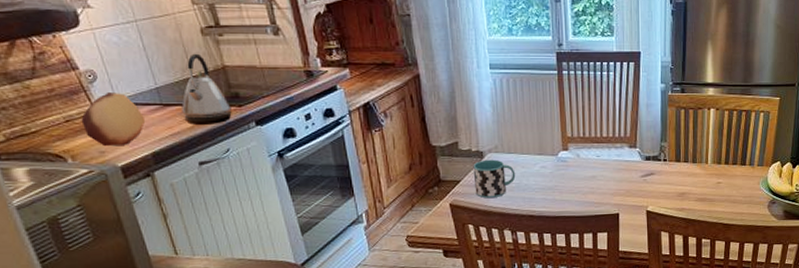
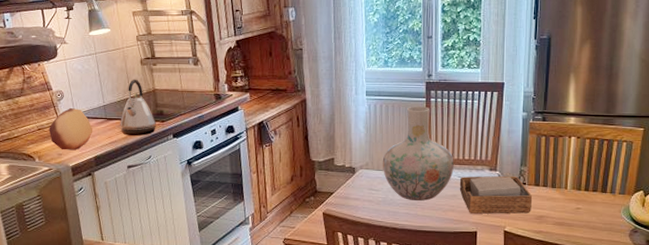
cup: present [473,159,516,199] -> none [345,175,383,210]
vase: none [513,80,592,184] -> present [382,106,454,201]
napkin holder: none [598,152,674,195] -> present [459,175,533,214]

